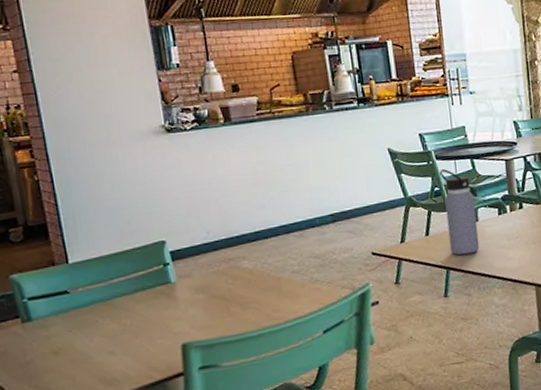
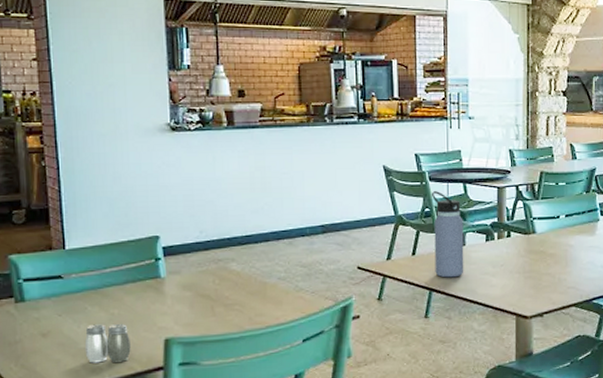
salt and pepper shaker: none [98,333,148,377] -> present [84,323,131,363]

